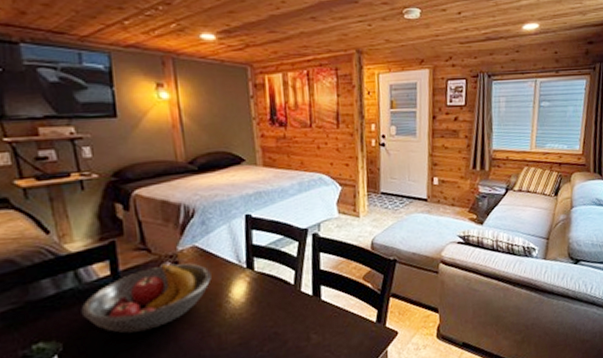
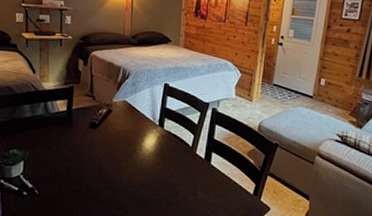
fruit bowl: present [81,263,211,334] -> none [43,109,133,158]

